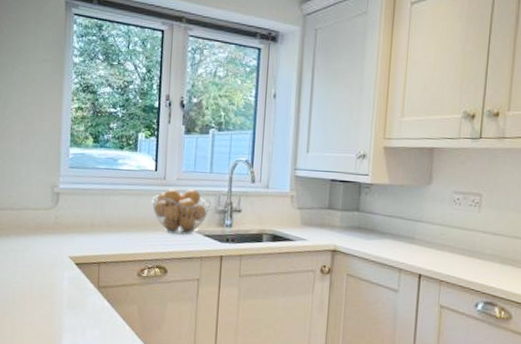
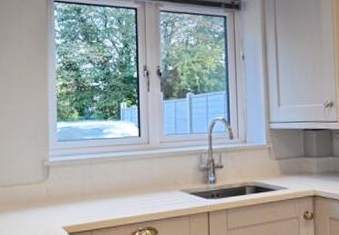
fruit basket: present [151,188,211,236] -> none [137,150,194,196]

